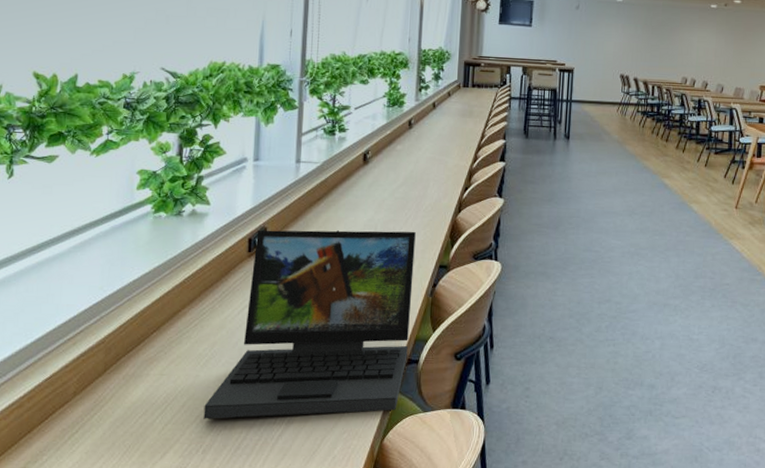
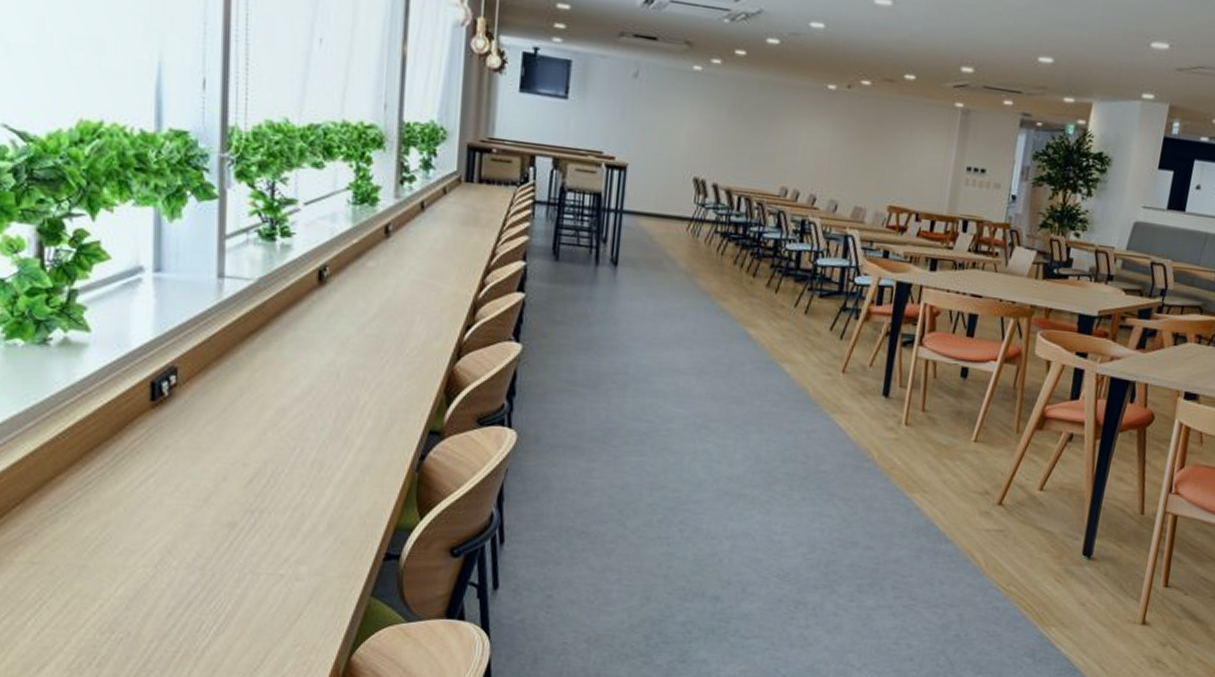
laptop: present [203,230,416,419] -> none [96,371,396,624]

